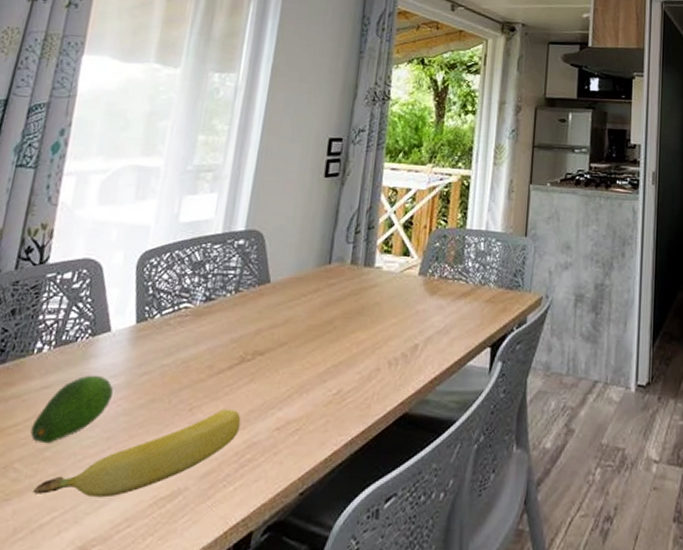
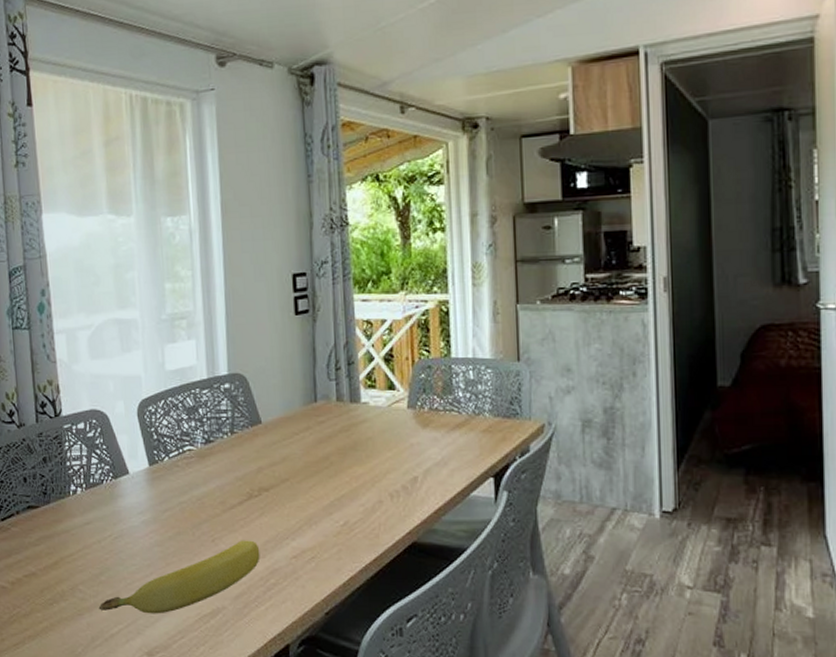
fruit: present [30,375,113,444] -> none [84,512,144,570]

